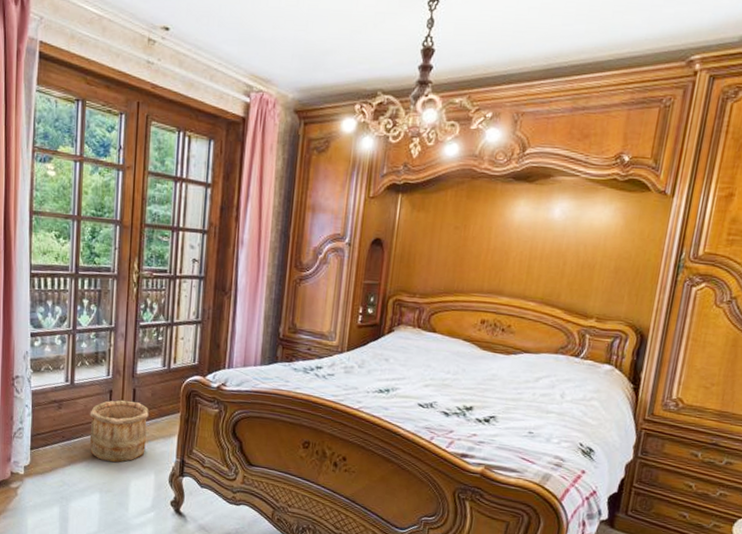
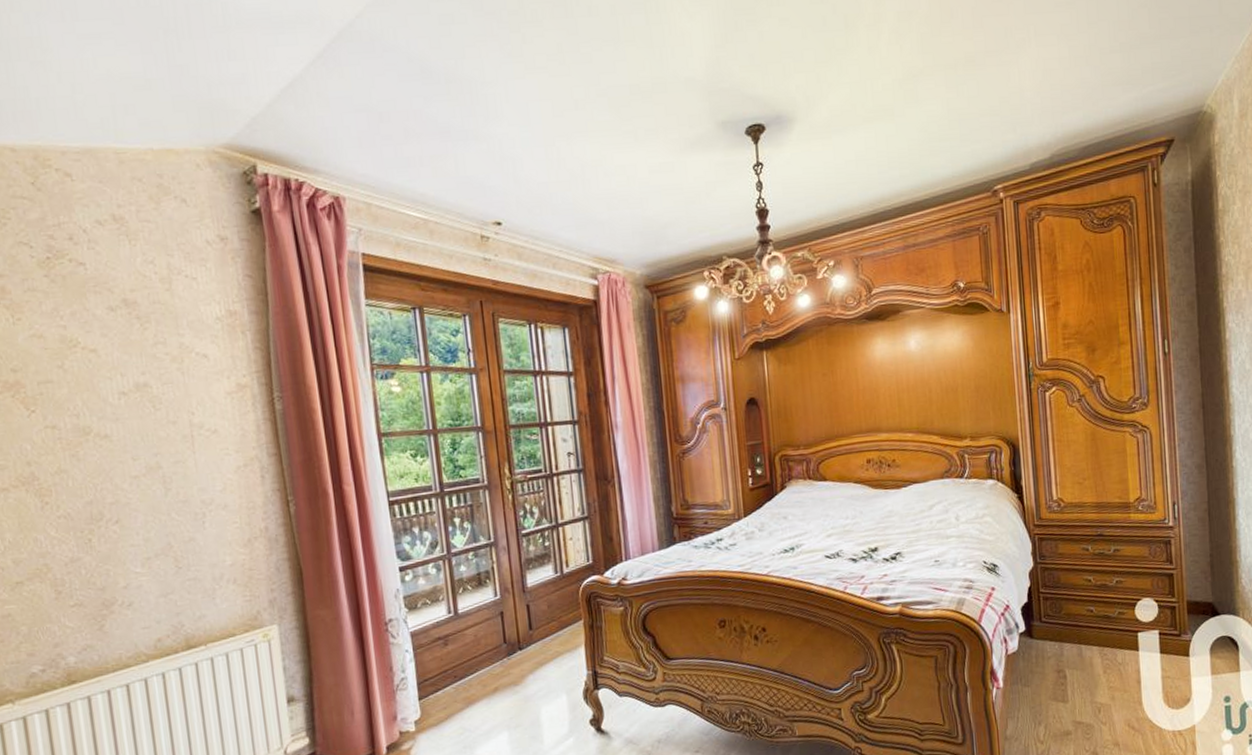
wooden bucket: present [89,400,149,463] -> none [481,618,552,693]

